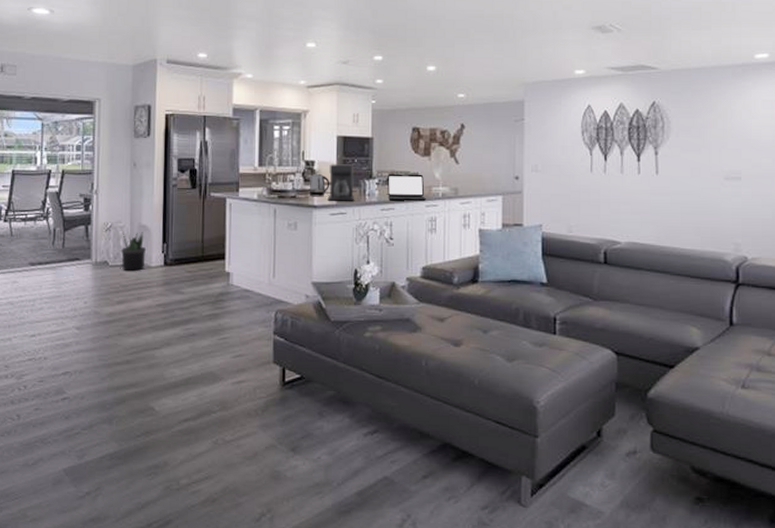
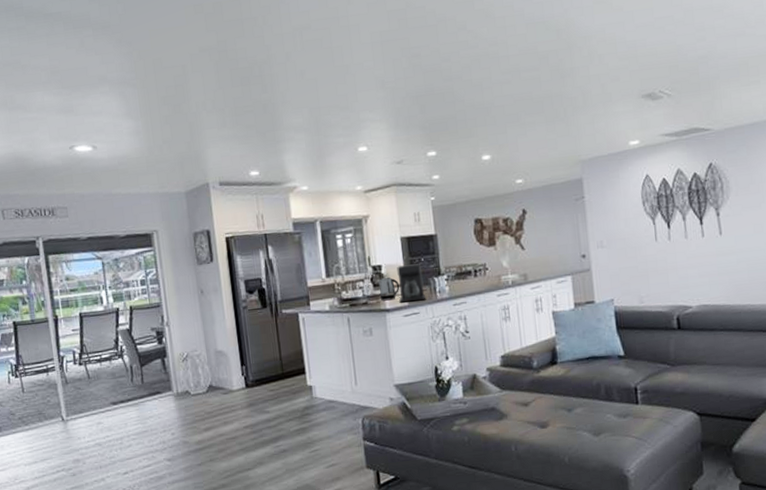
planter: present [120,232,147,271] -> none [199,357,227,398]
laptop: present [387,173,427,202] -> none [456,264,498,295]

